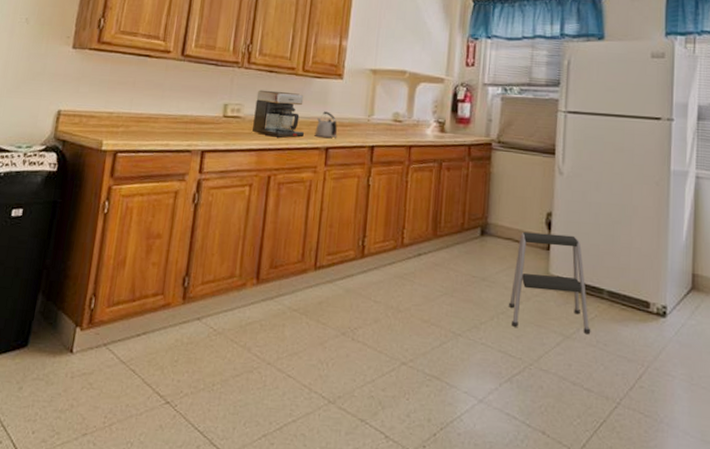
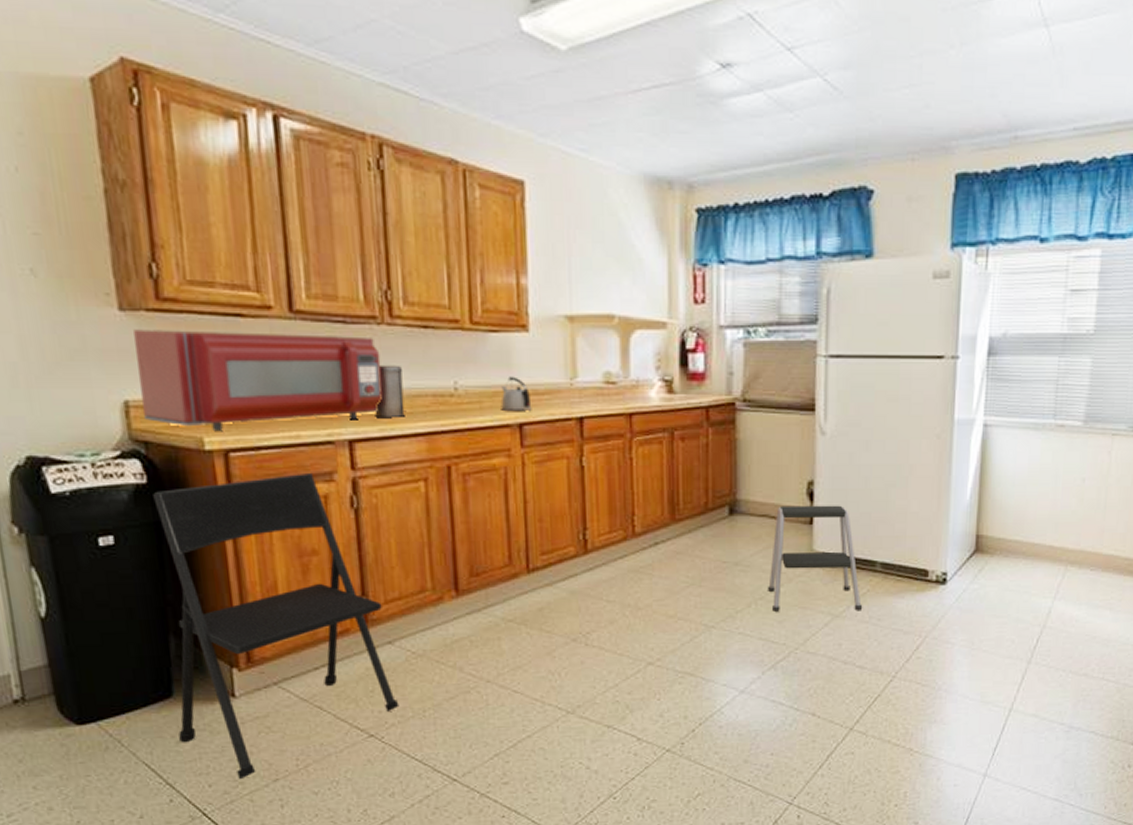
folding chair: none [22,173,199,430] -> present [153,474,400,780]
microwave: none [68,62,236,136] -> present [133,329,382,430]
canister: none [224,96,249,137] -> present [375,364,405,419]
coffee maker: present [252,90,305,138] -> none [411,353,488,415]

